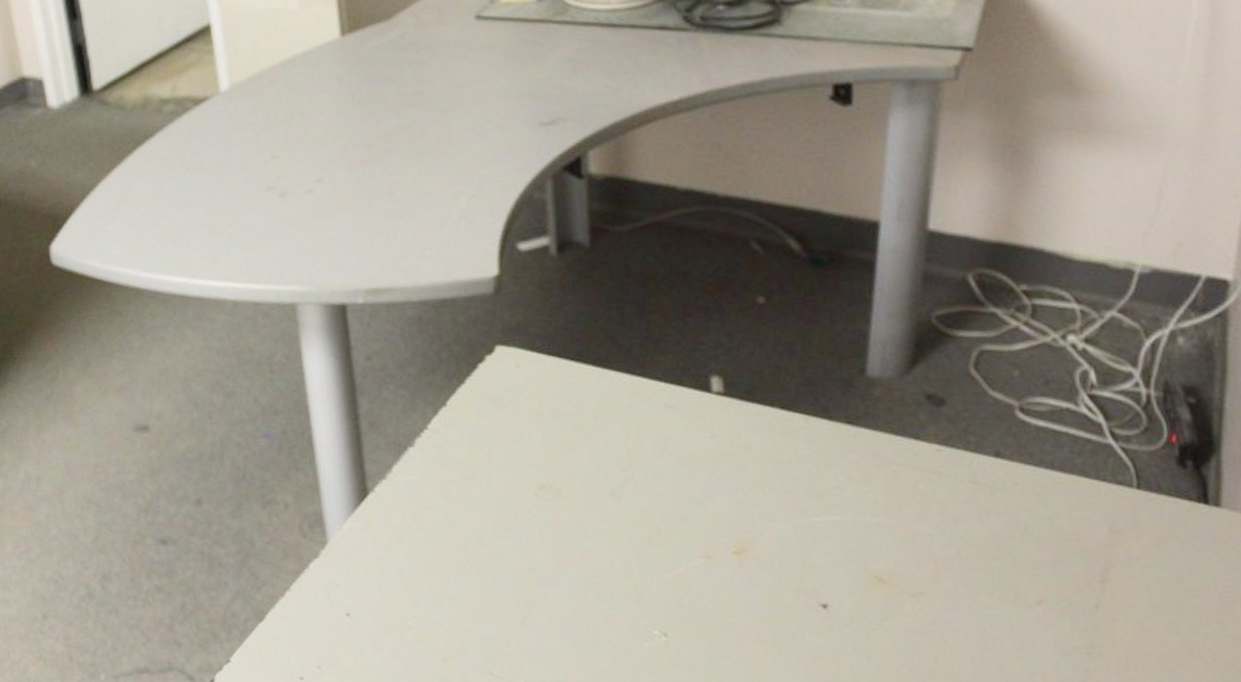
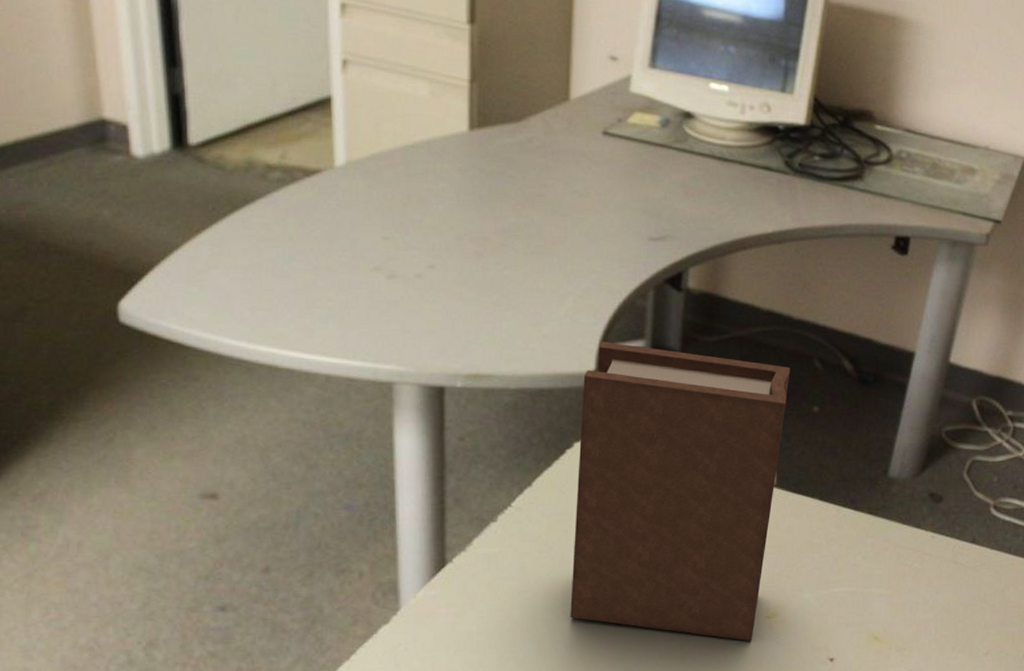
book: none [487,242,724,582] -> present [570,342,791,642]

